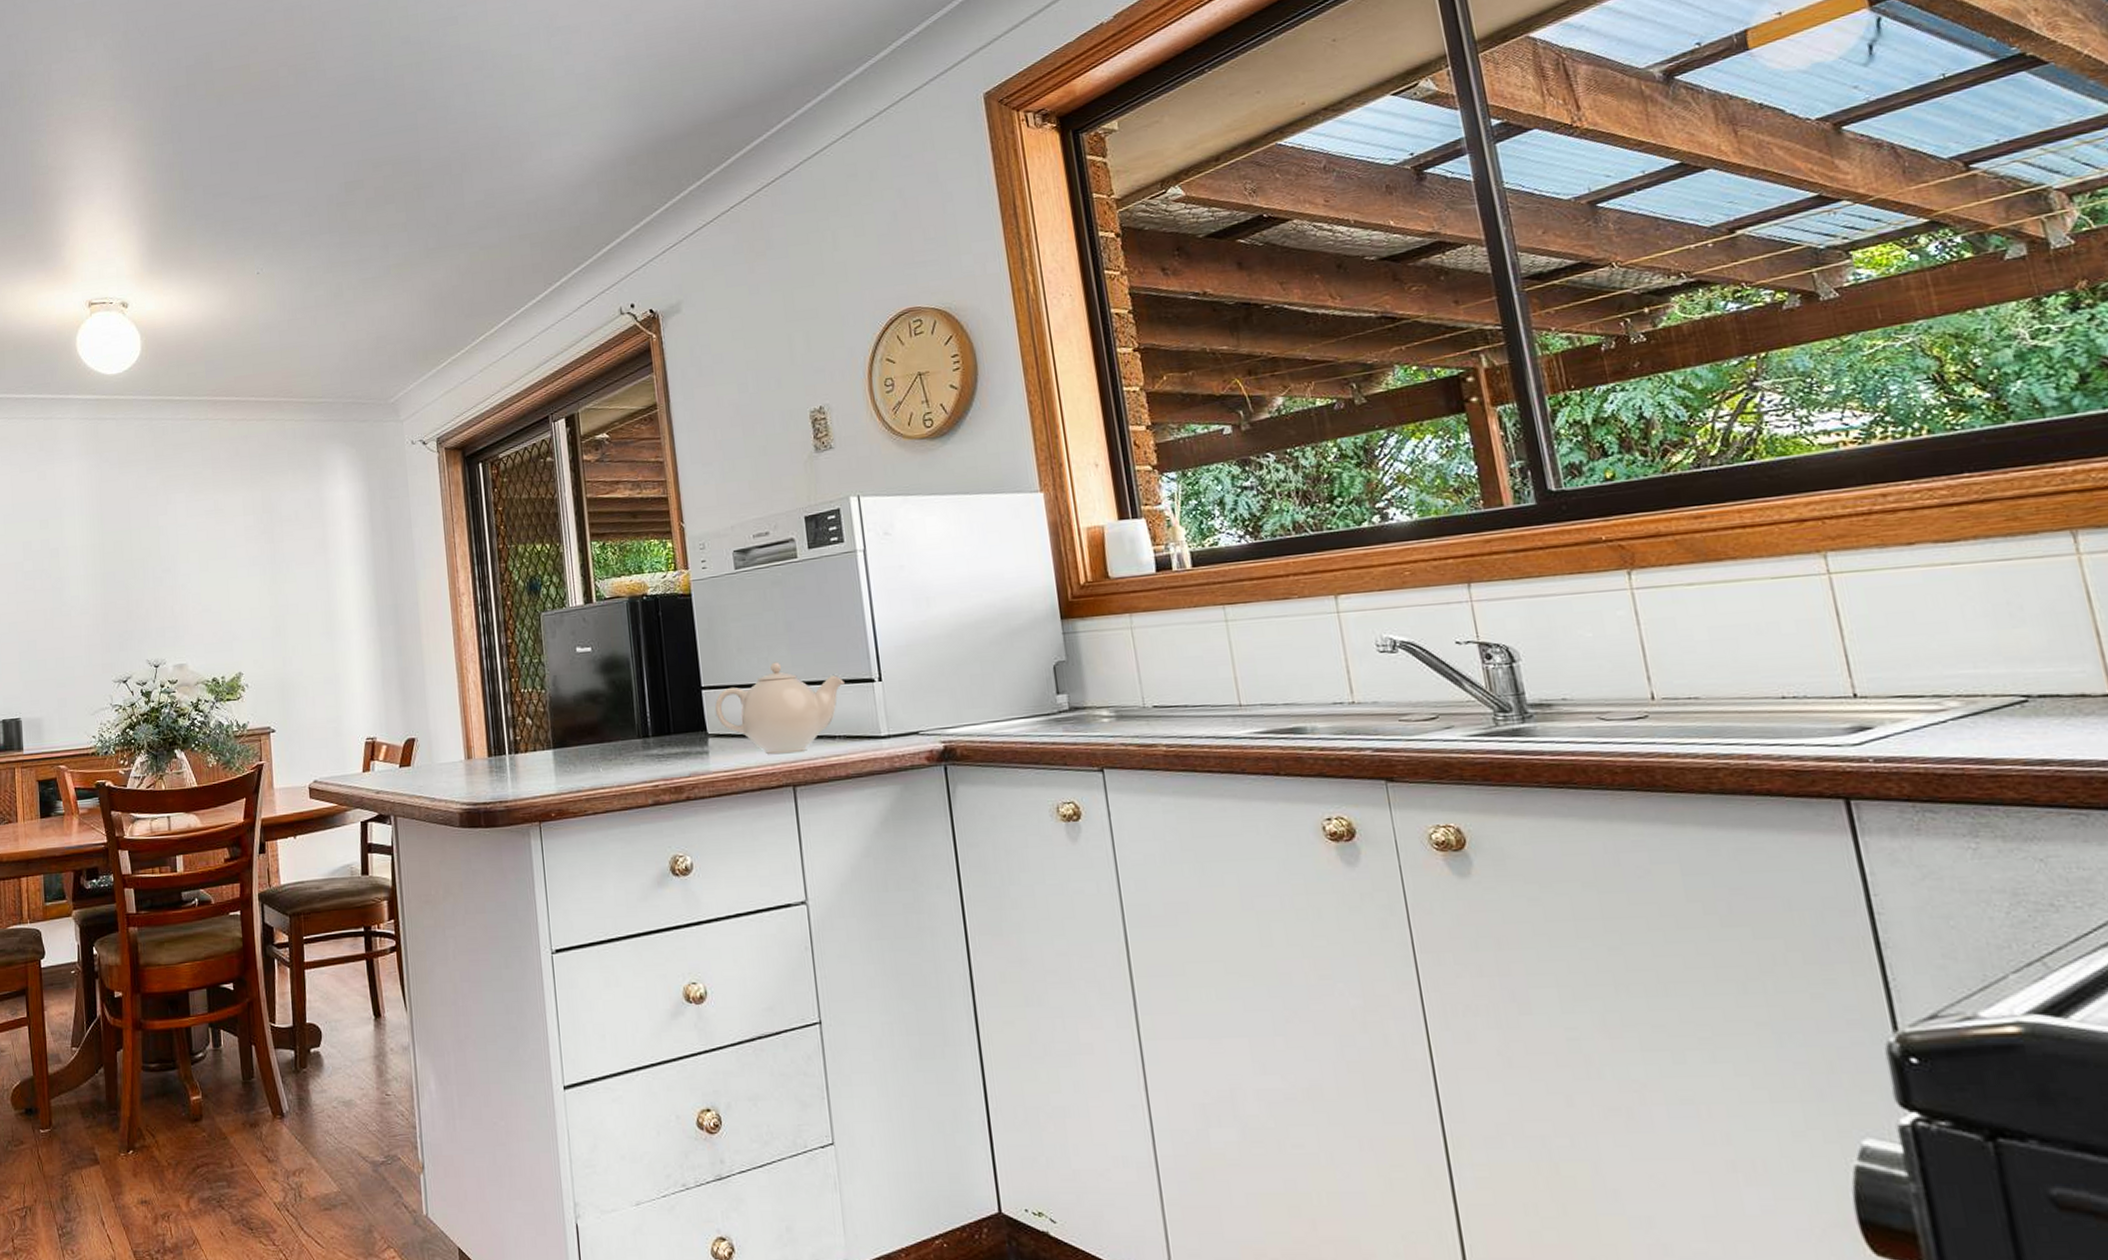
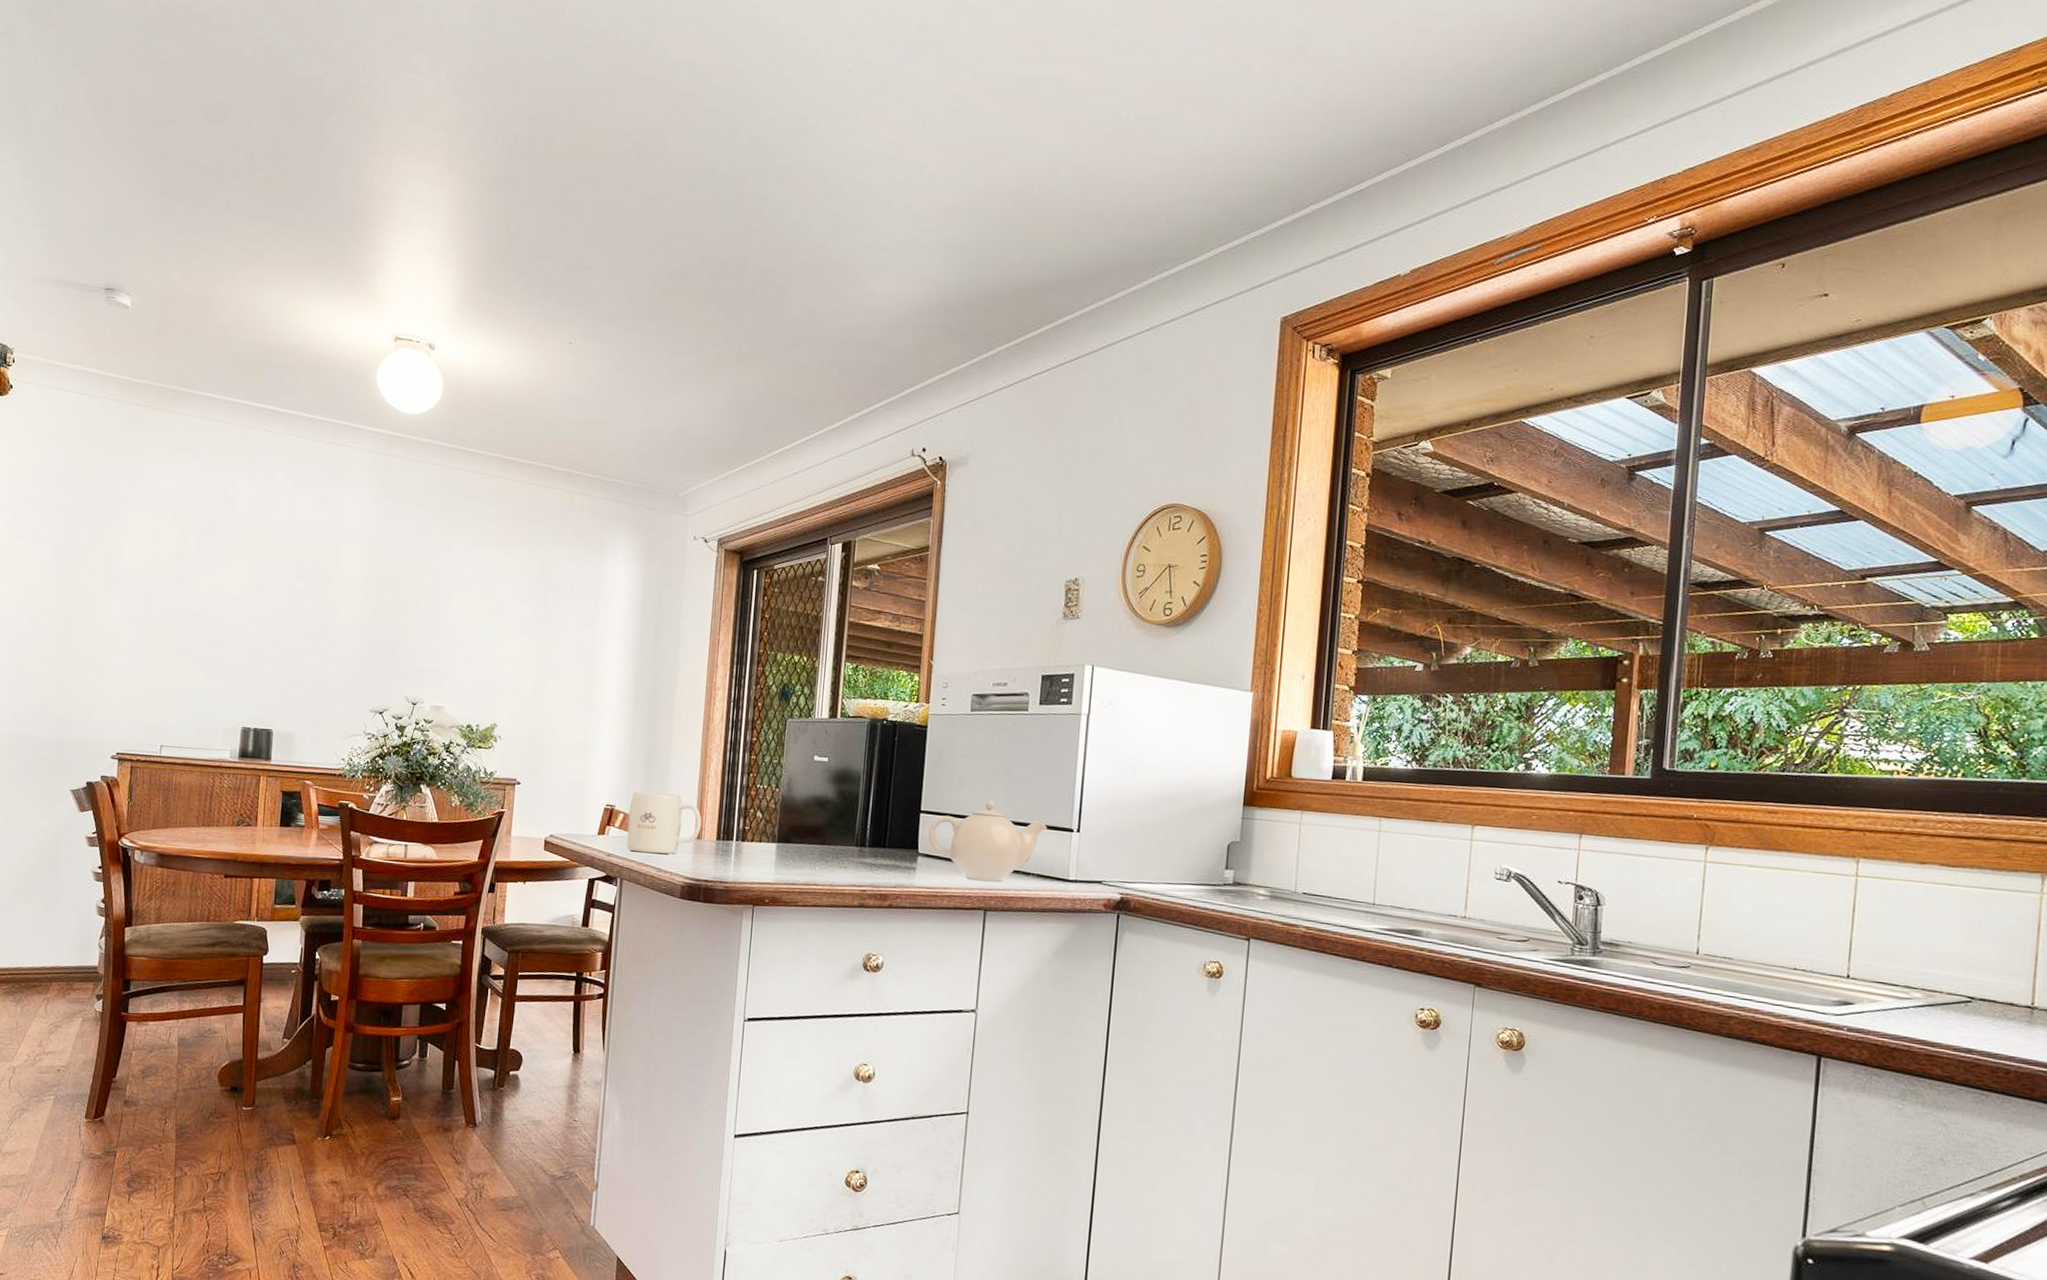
mug: none [391,715,470,784] -> present [626,791,702,854]

